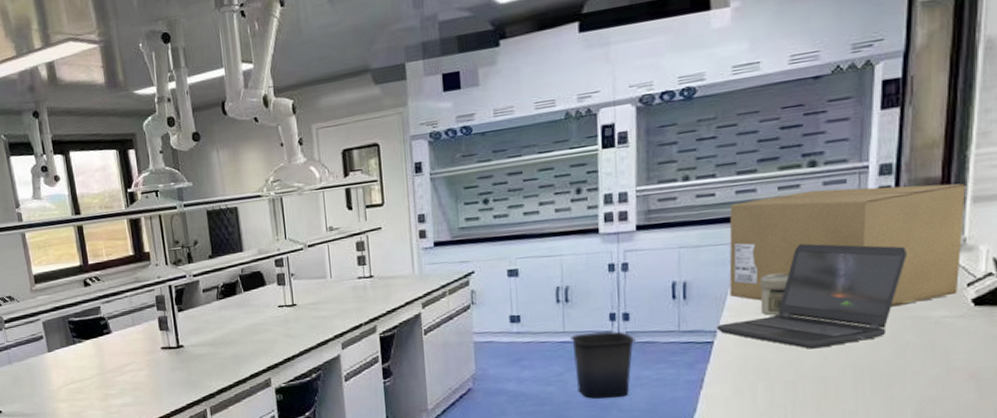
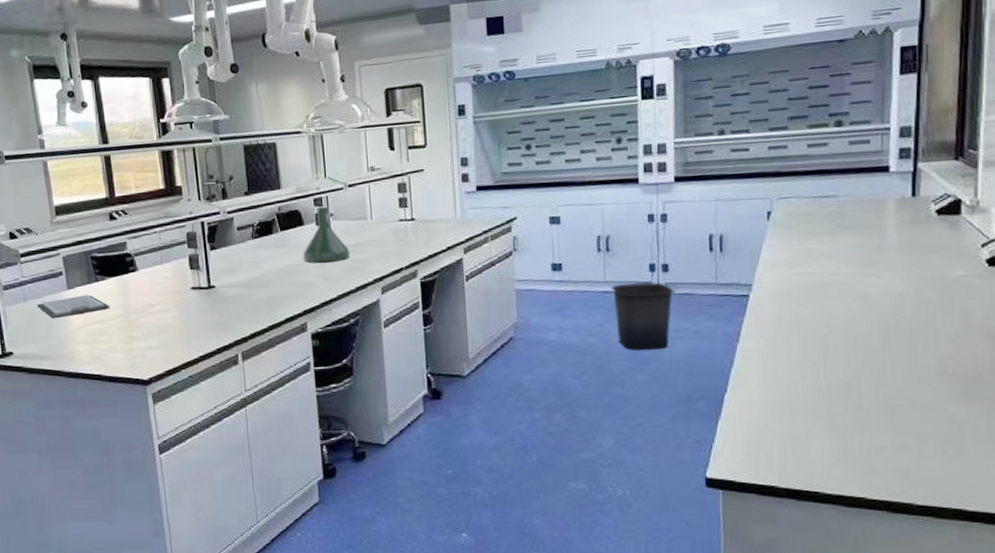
clipboard: none [21,356,88,380] -> present [37,295,110,319]
flask: none [265,266,311,322] -> present [303,206,351,263]
laptop computer: present [717,243,907,349] -> none [752,200,926,305]
box: present [729,183,966,307] -> none [763,148,978,265]
jar: present [759,272,789,316] -> none [791,228,819,271]

